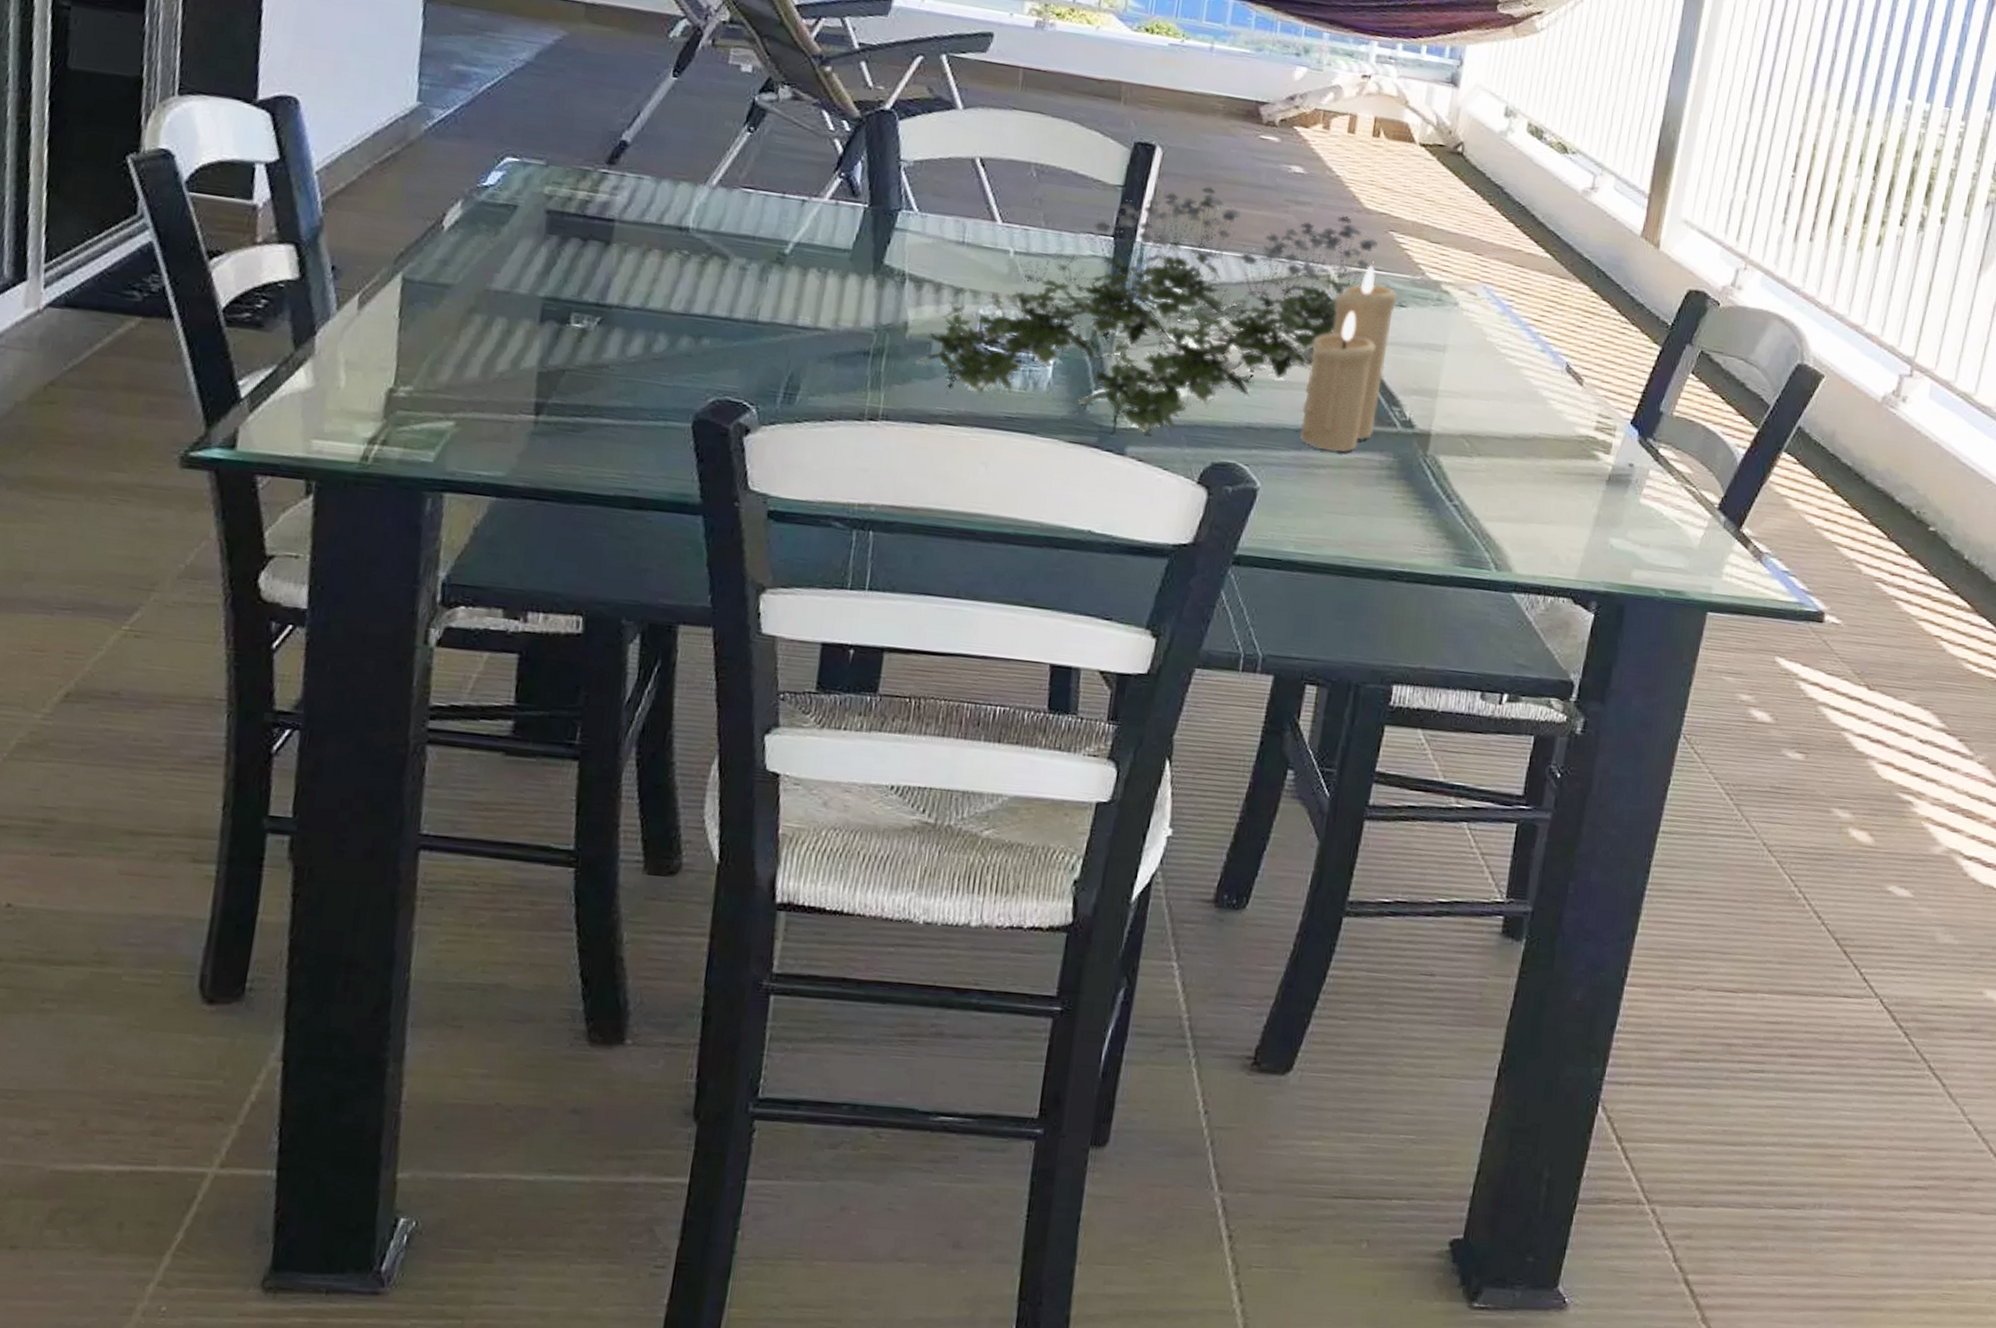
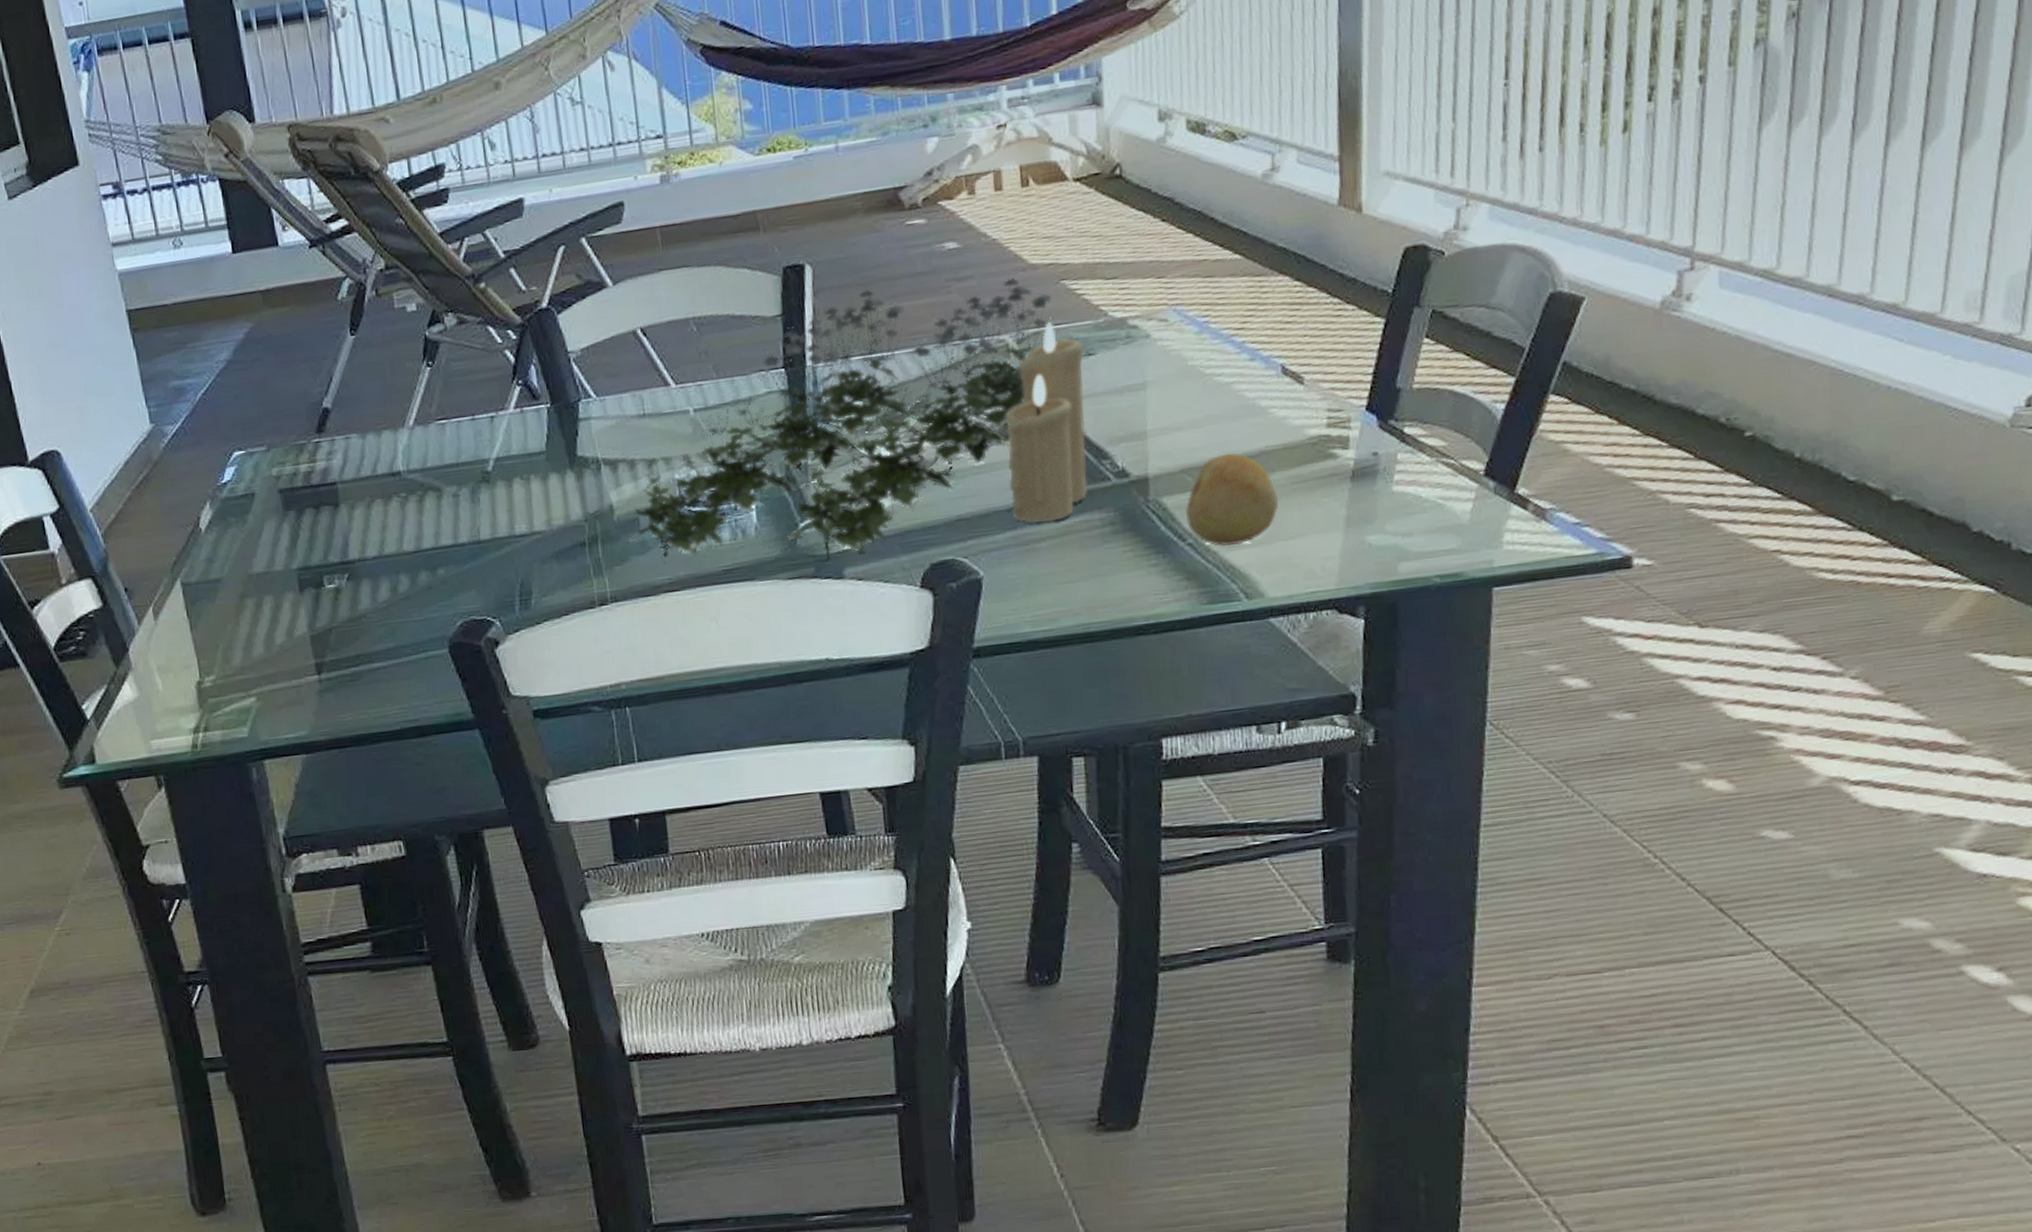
fruit: none [1457,430,1541,518] -> present [1185,452,1279,547]

